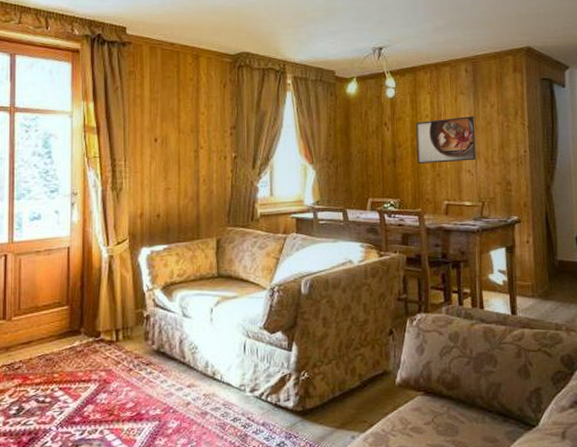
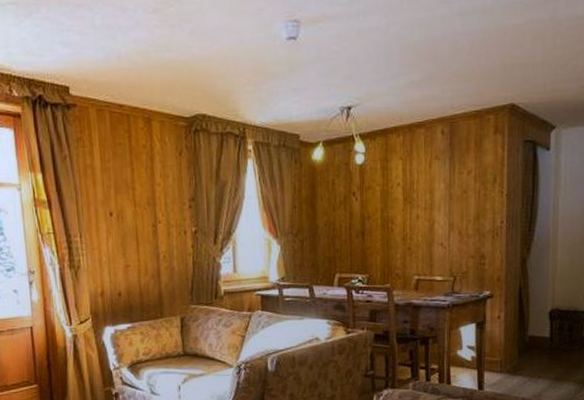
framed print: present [416,116,477,164] -> none [387,184,450,236]

